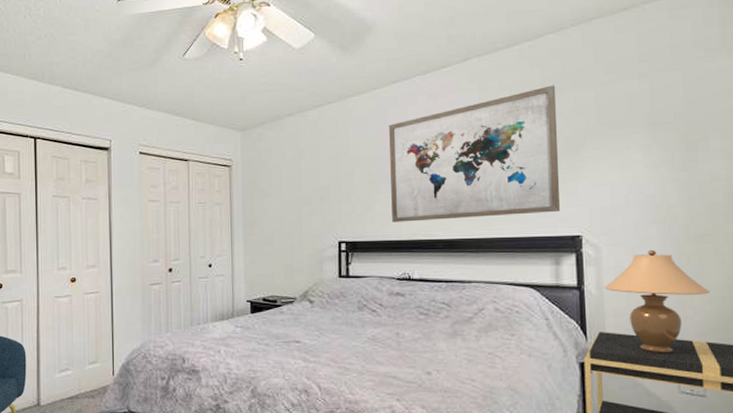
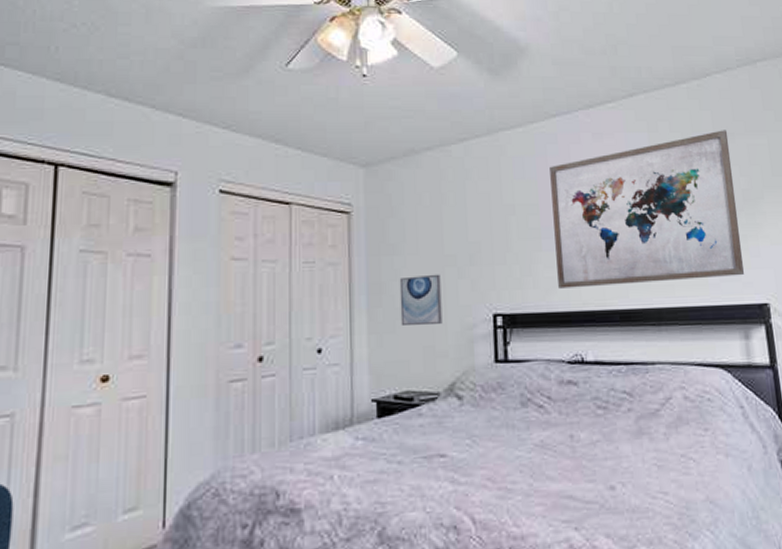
wall art: none [267,211,299,249] -> present [399,274,443,325]

